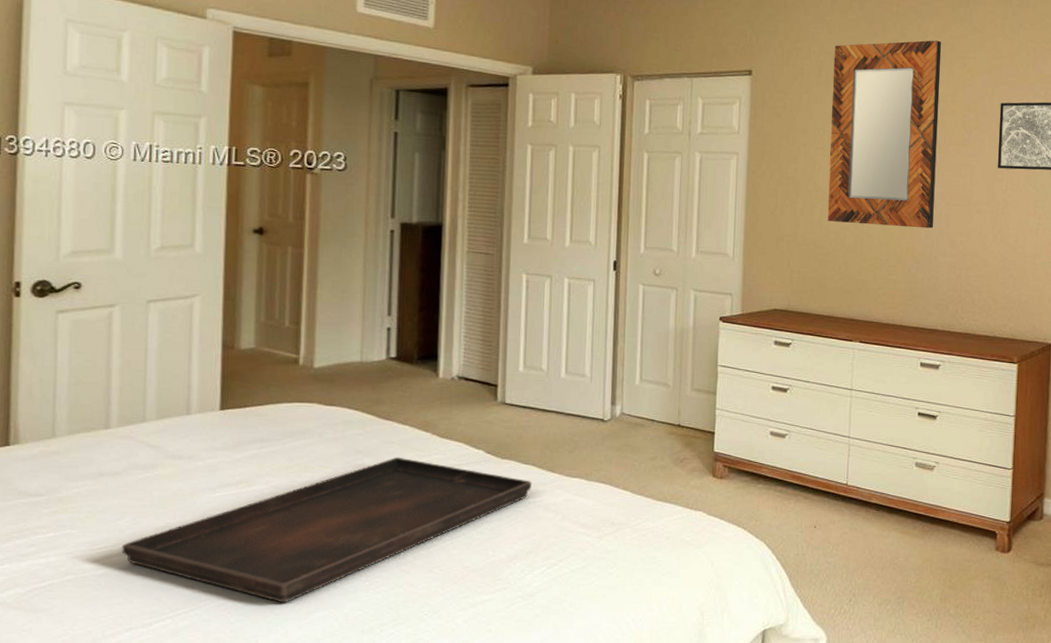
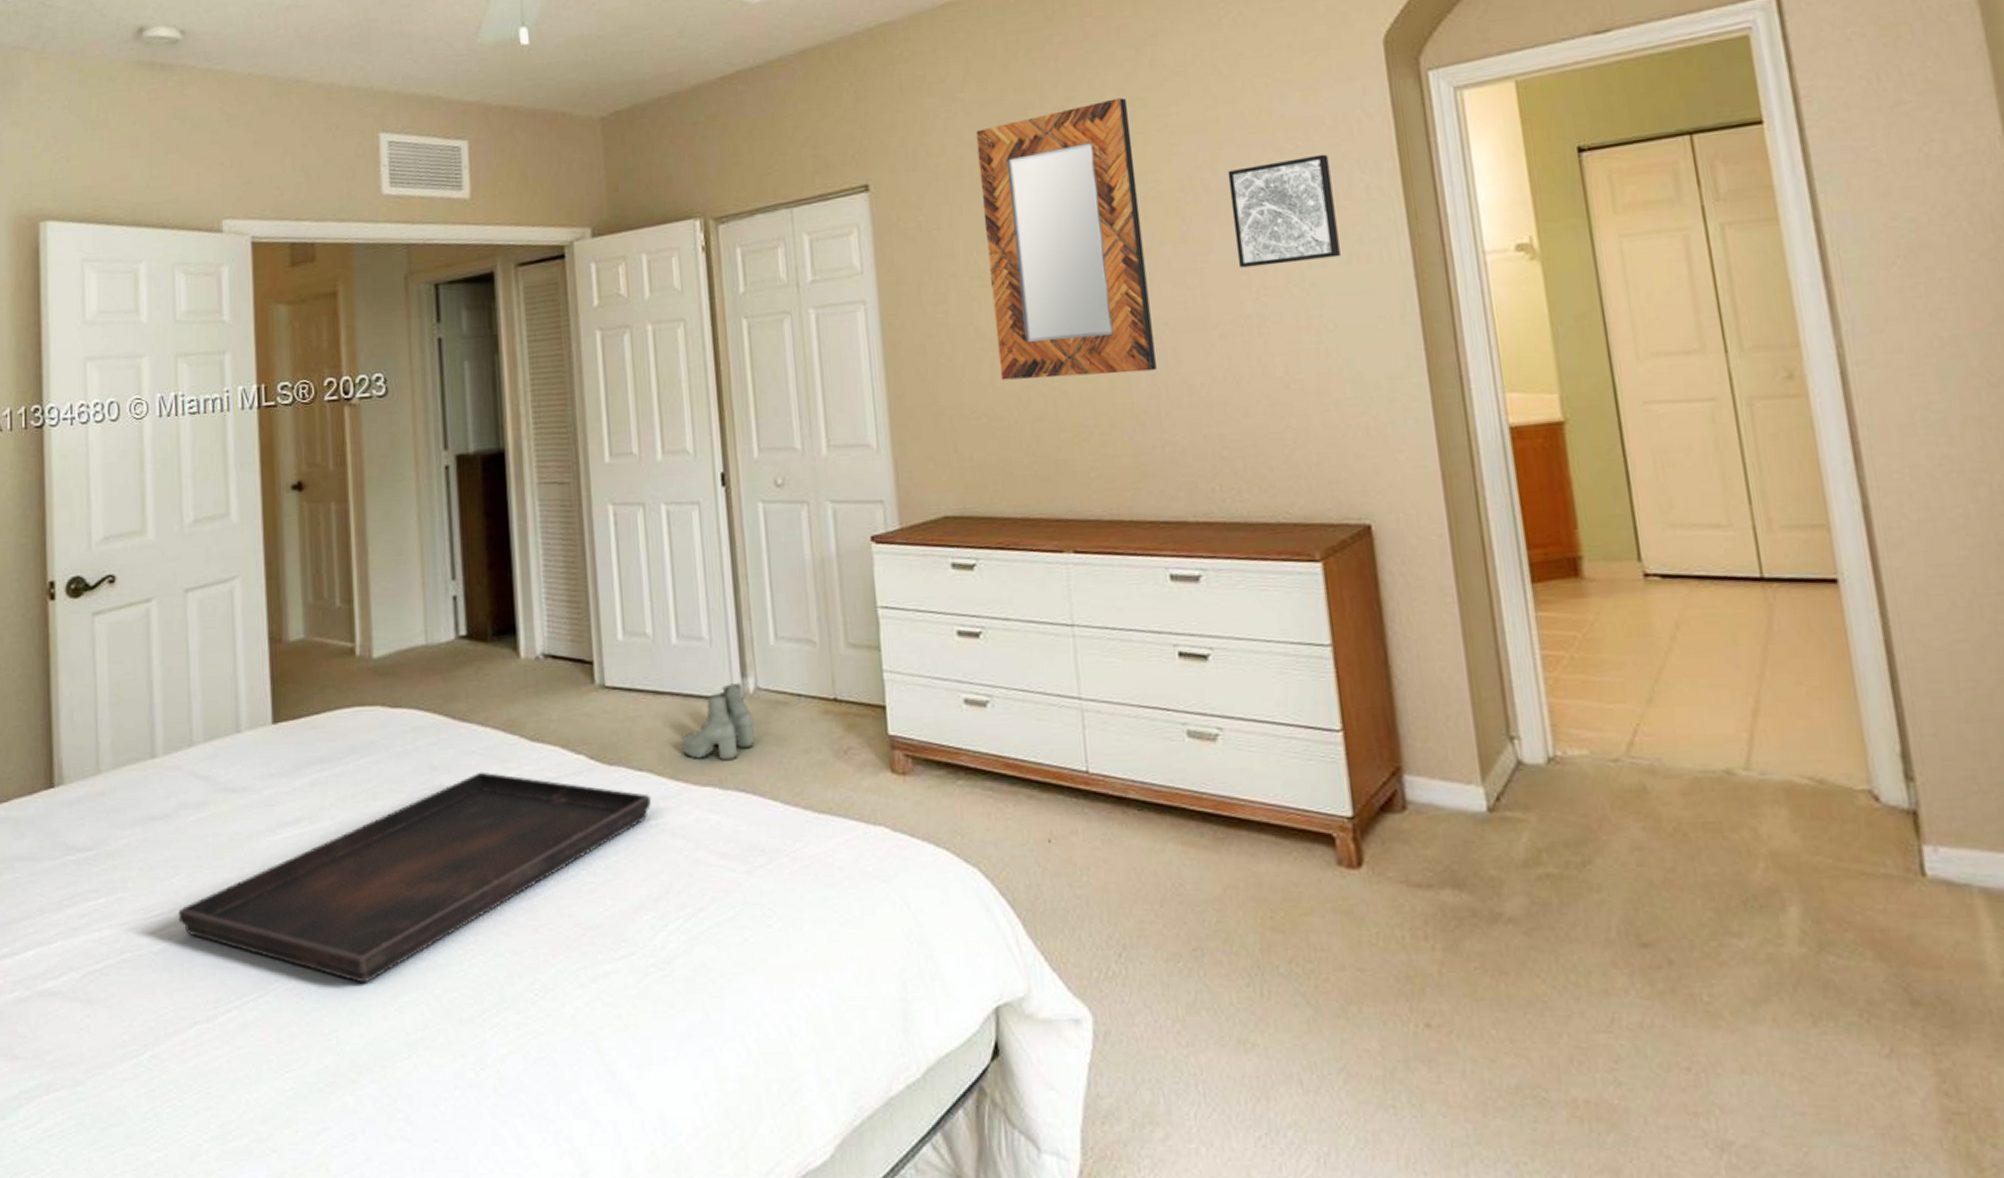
boots: none [559,409,617,461] -> present [681,683,755,761]

